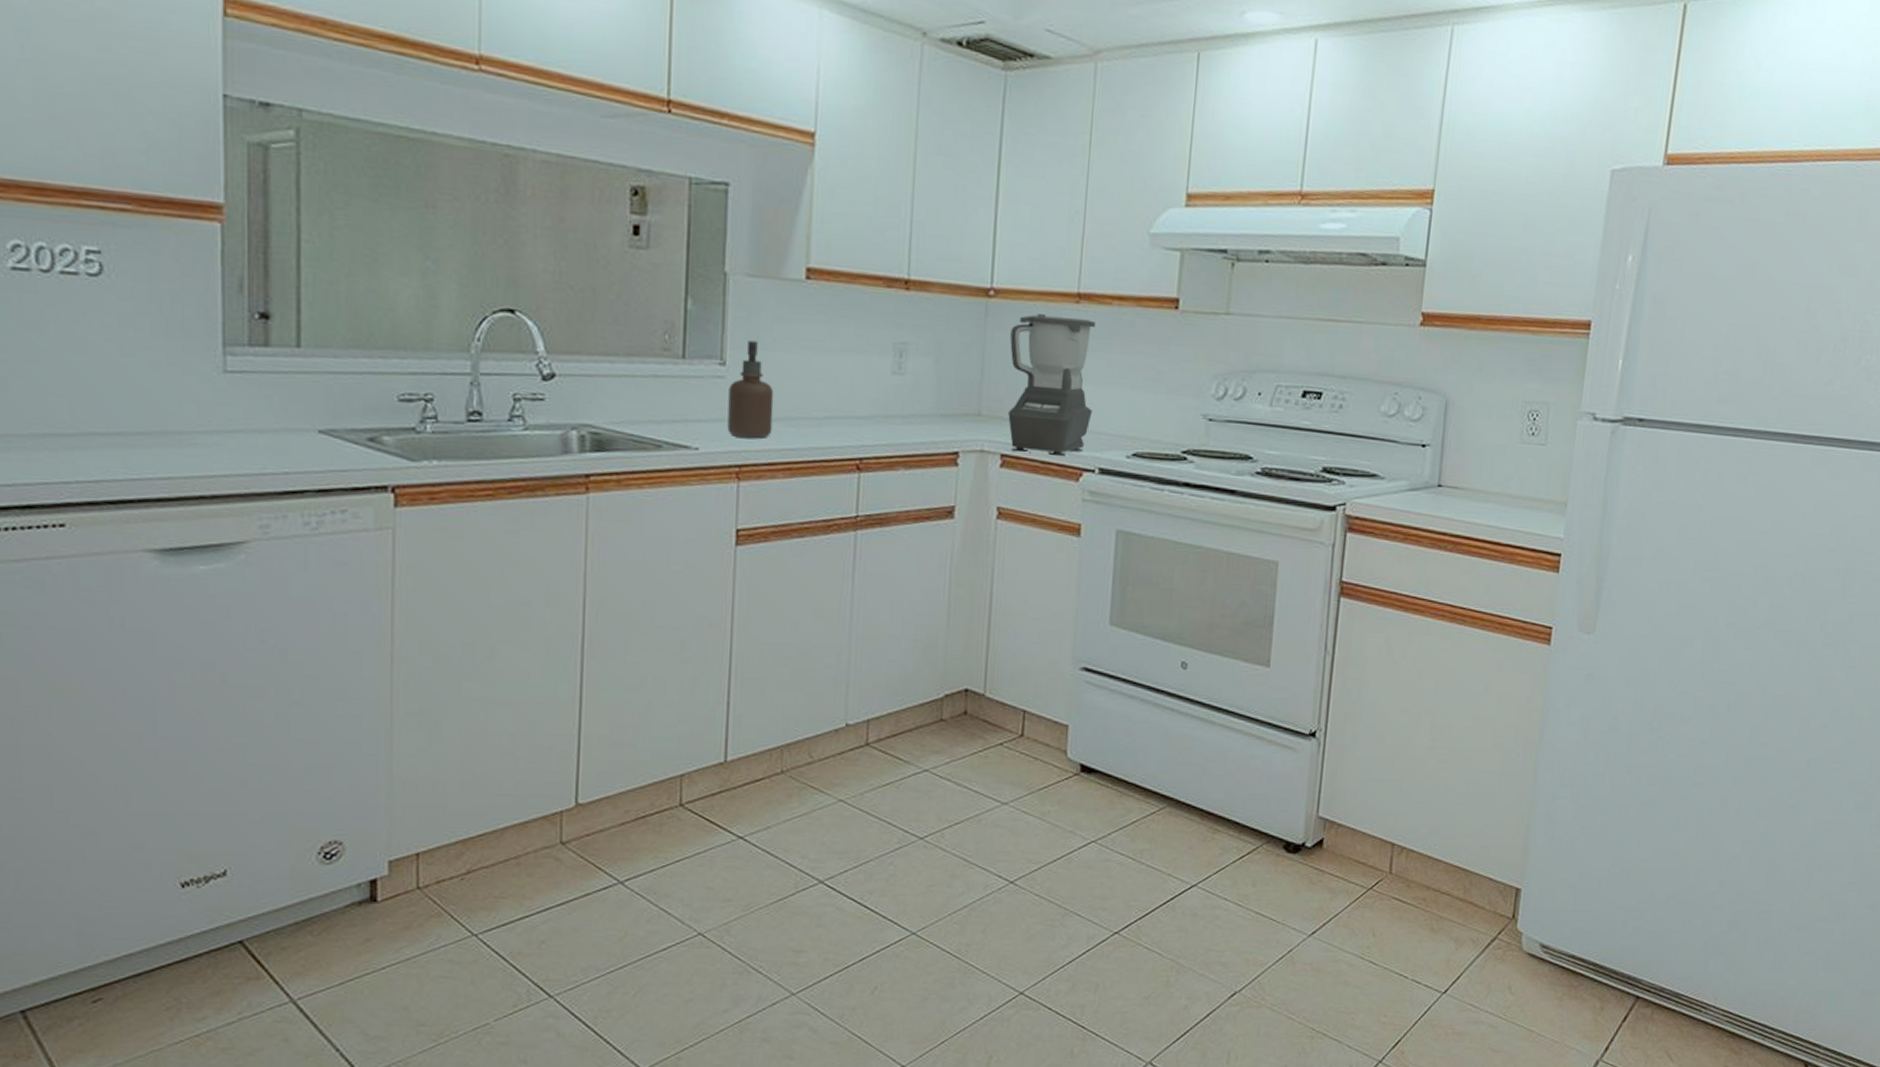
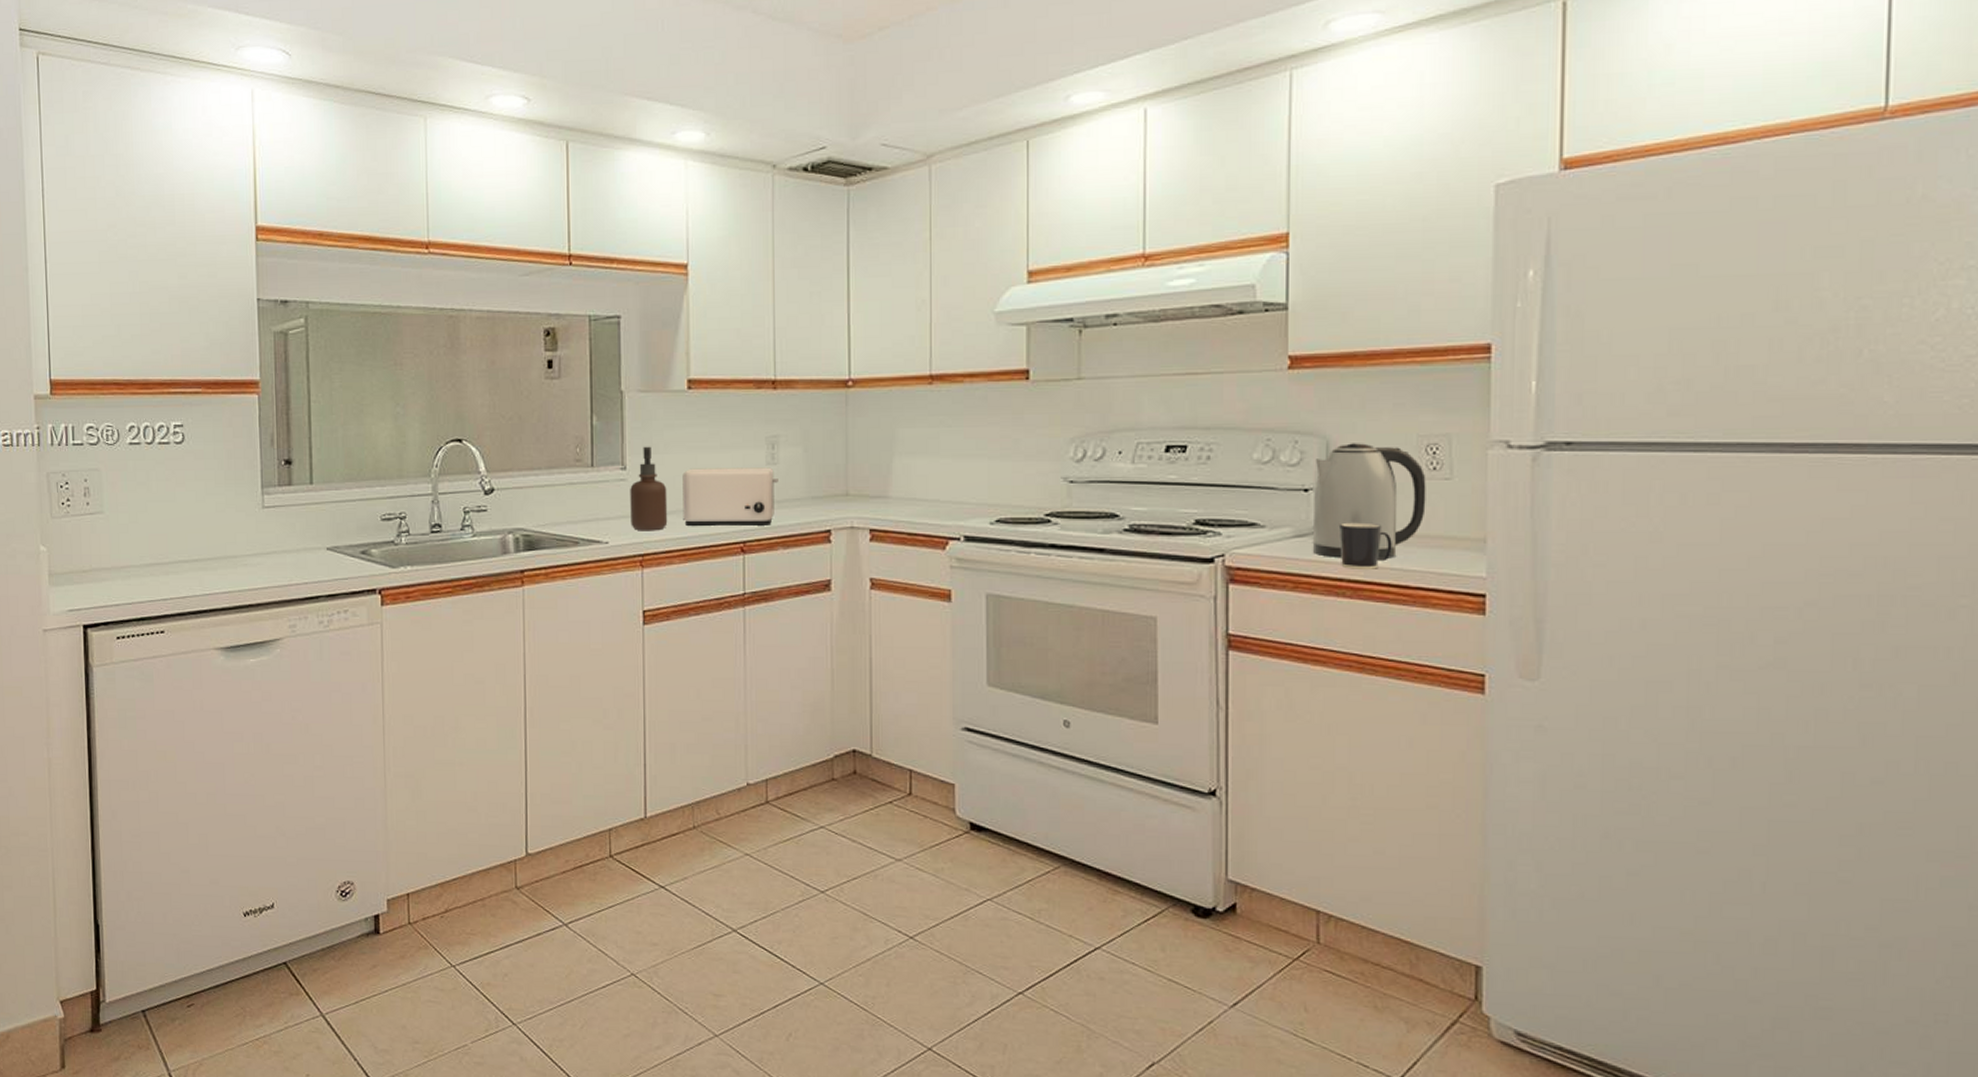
toaster: none [791,370,904,443] -> present [682,467,778,527]
blender: present [1008,314,1096,457] -> none [870,398,953,528]
kettle: none [1423,403,1526,516] -> present [1312,443,1426,559]
mug: none [1446,479,1491,527] -> present [1338,522,1392,571]

